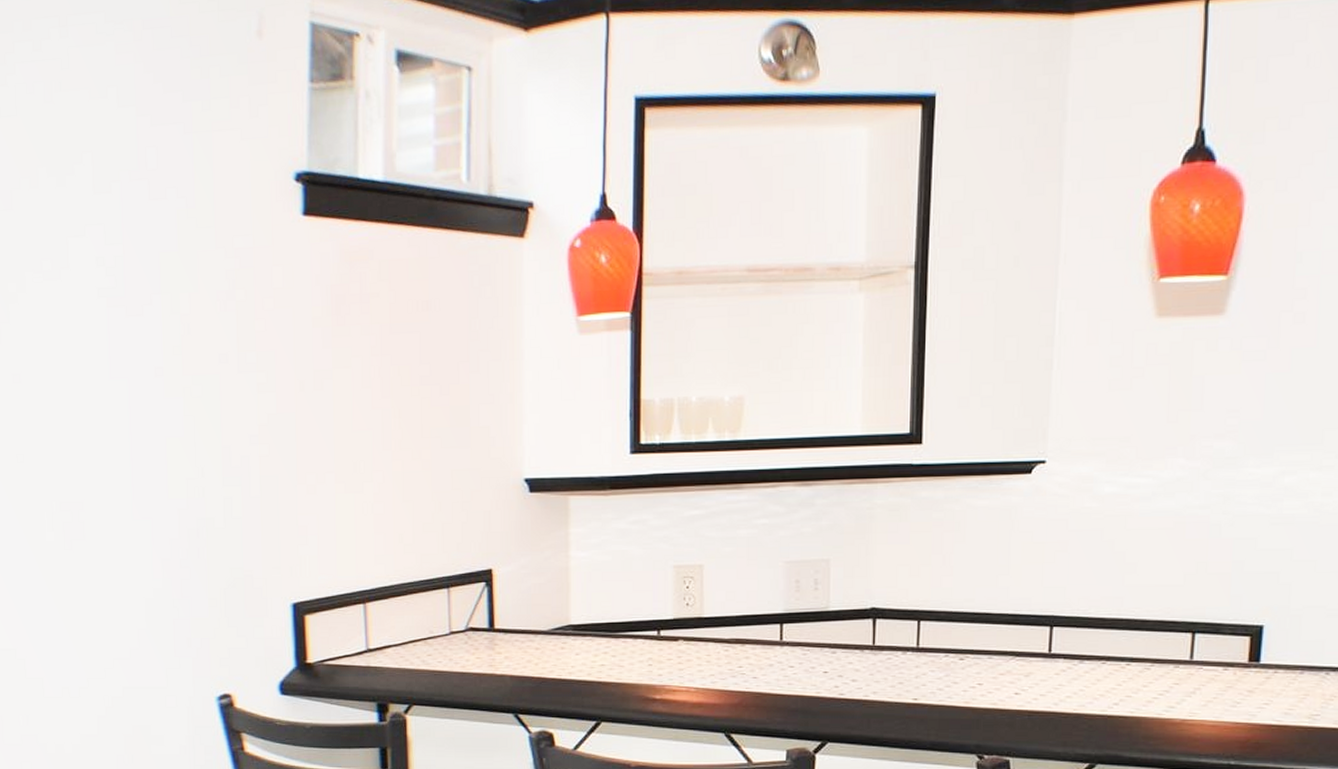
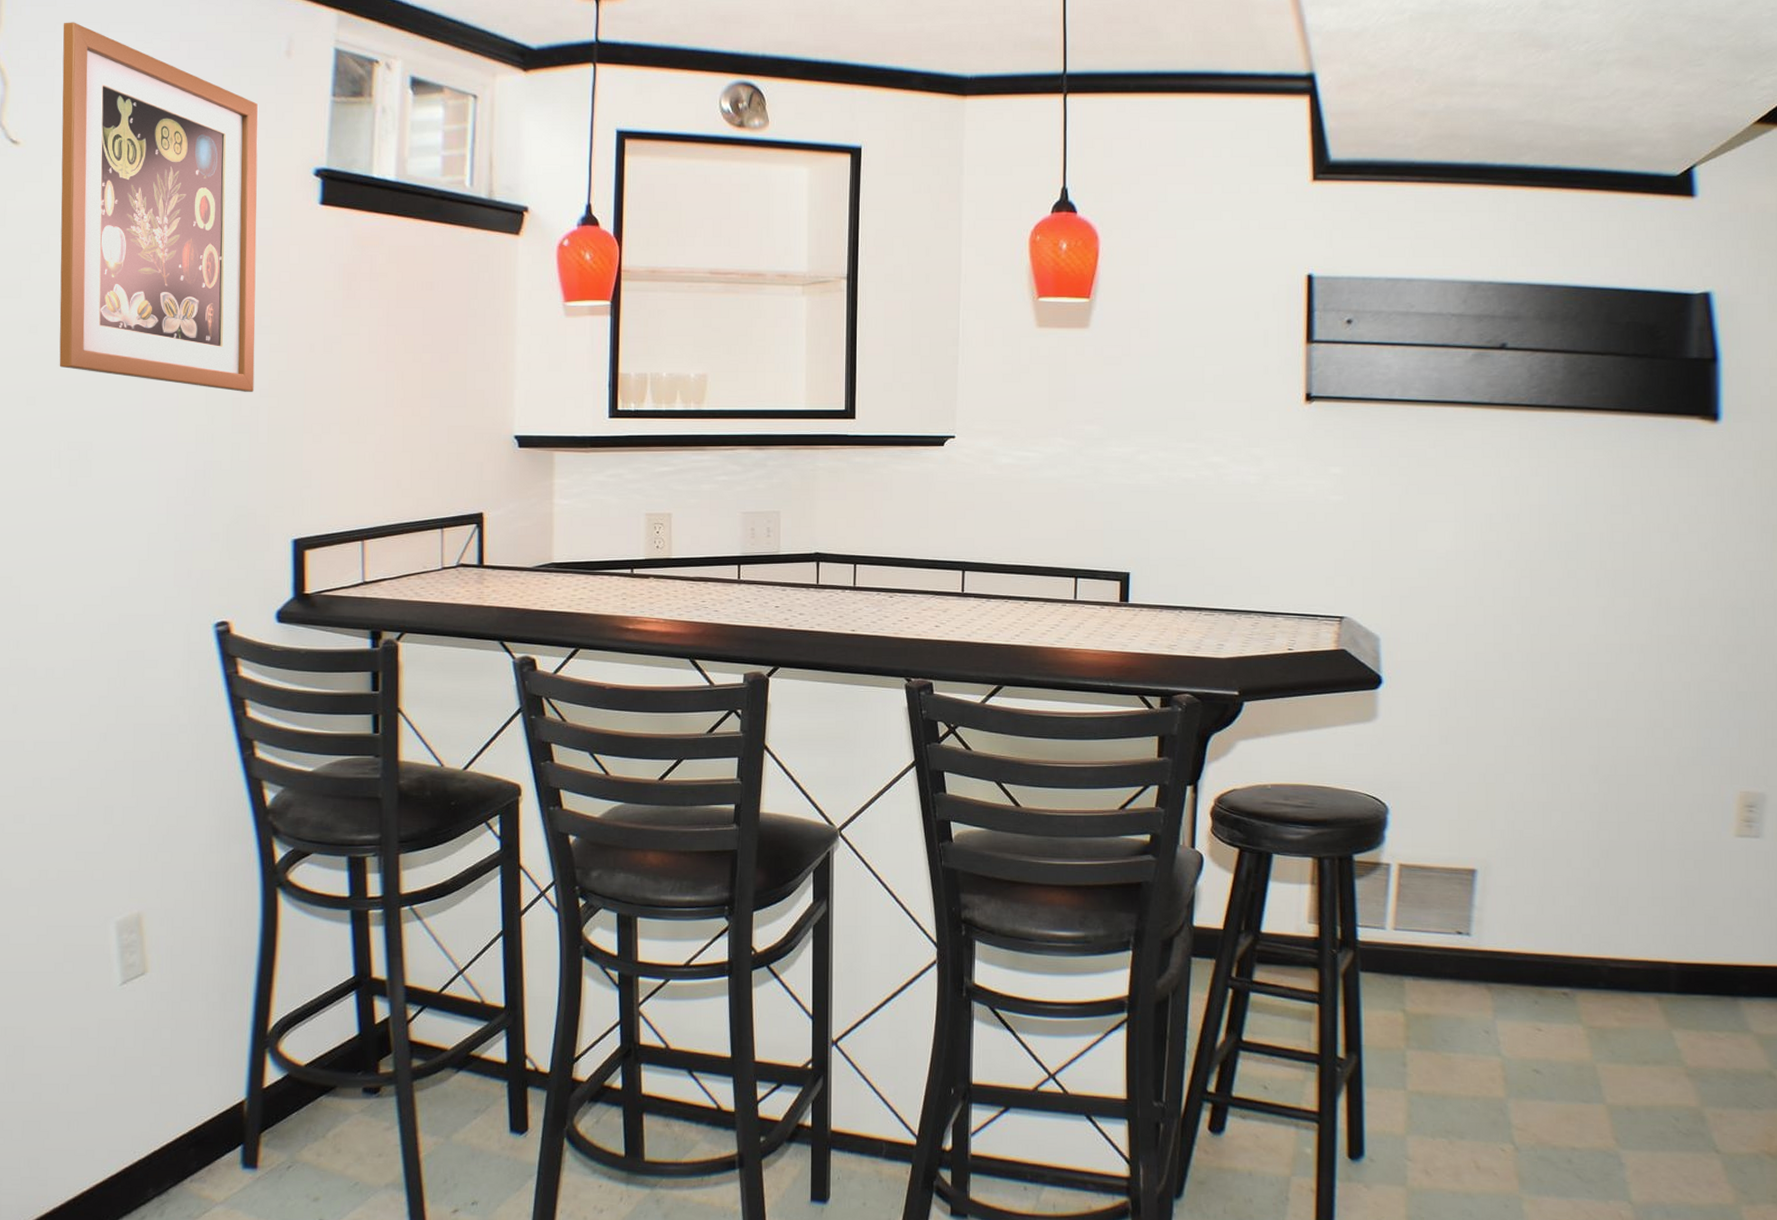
wall art: none [20,17,243,440] -> present [59,22,259,392]

